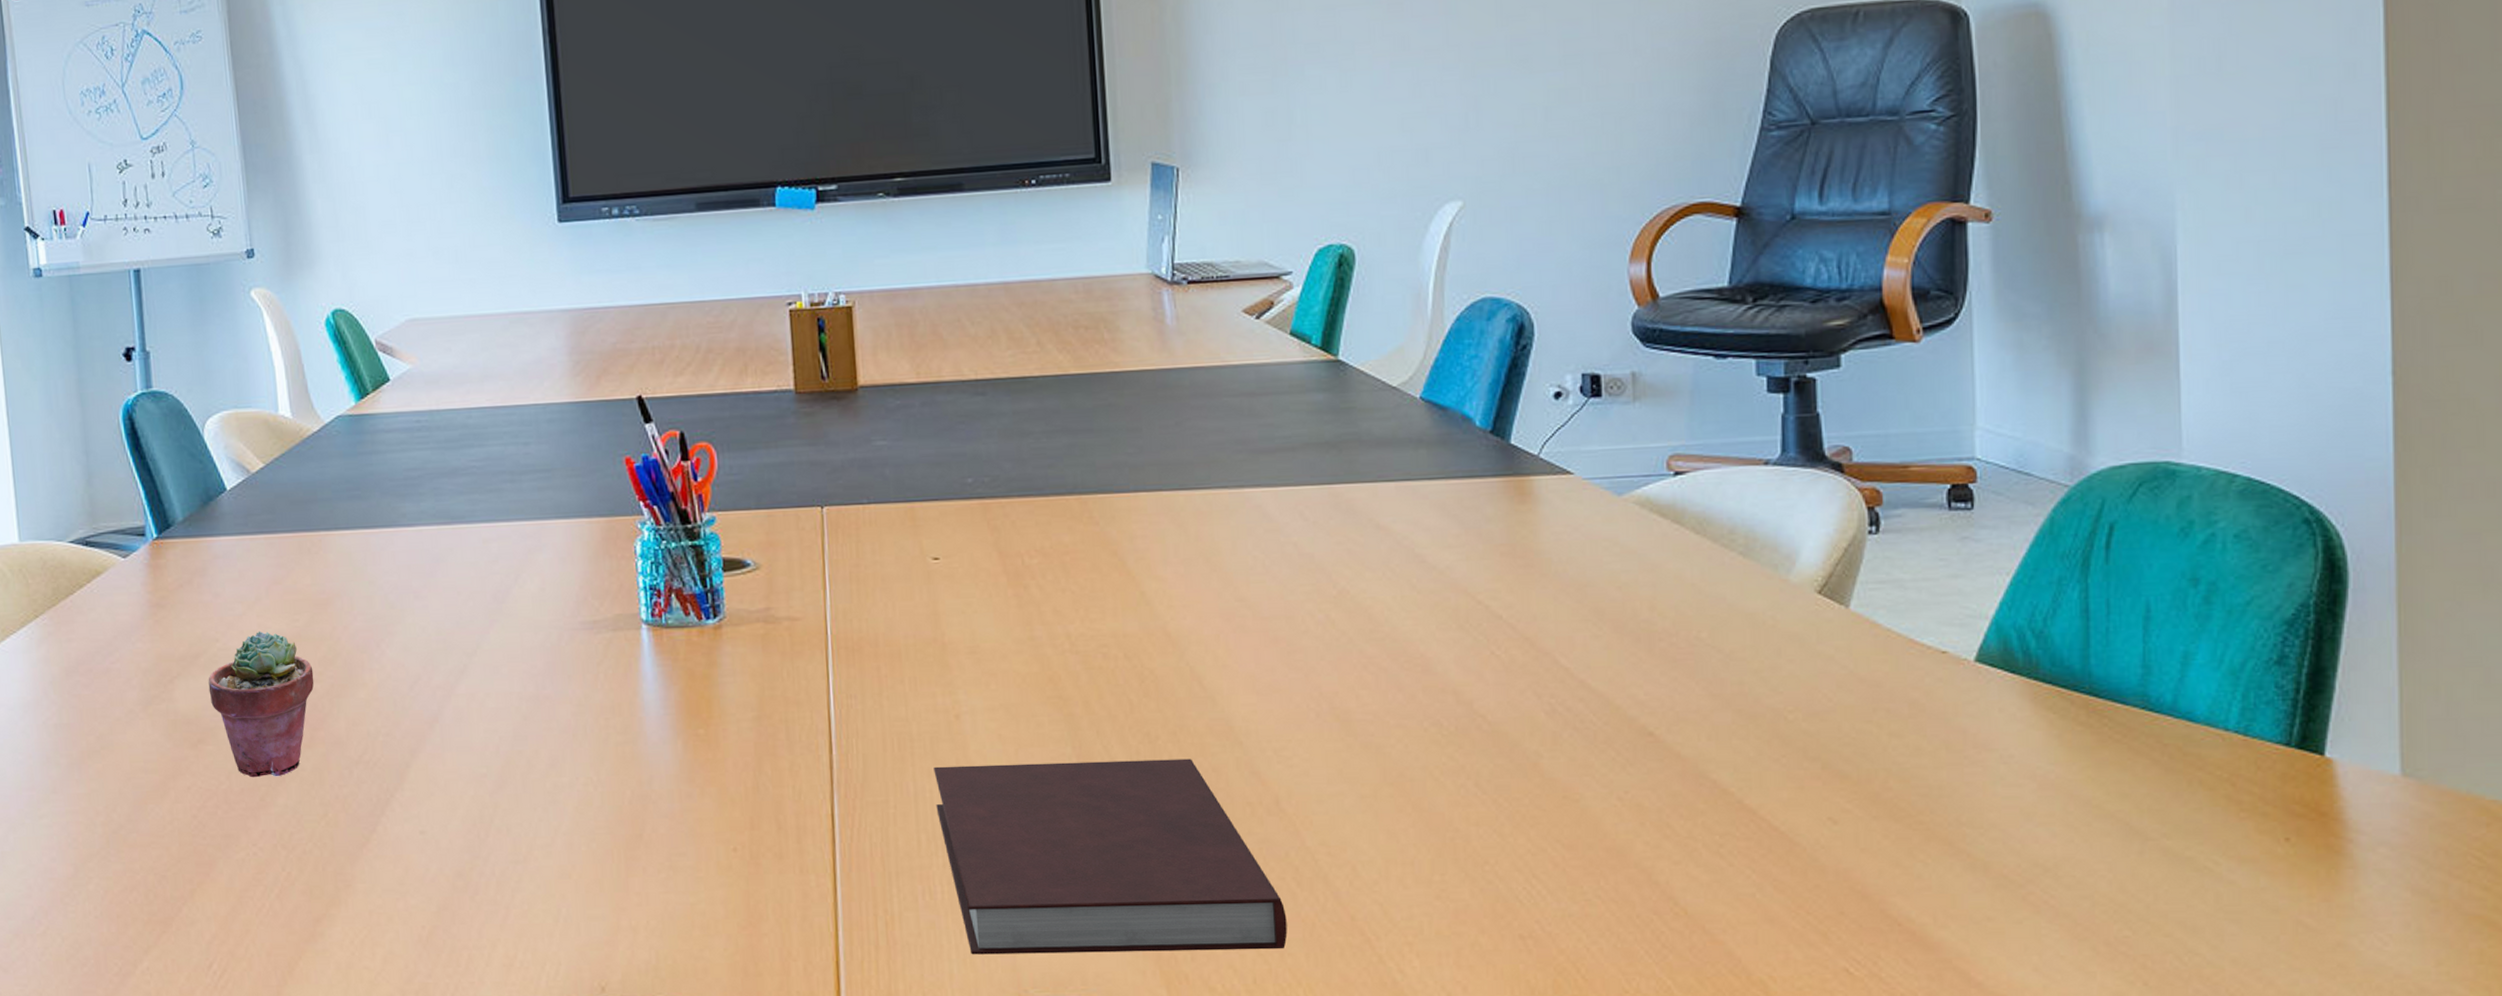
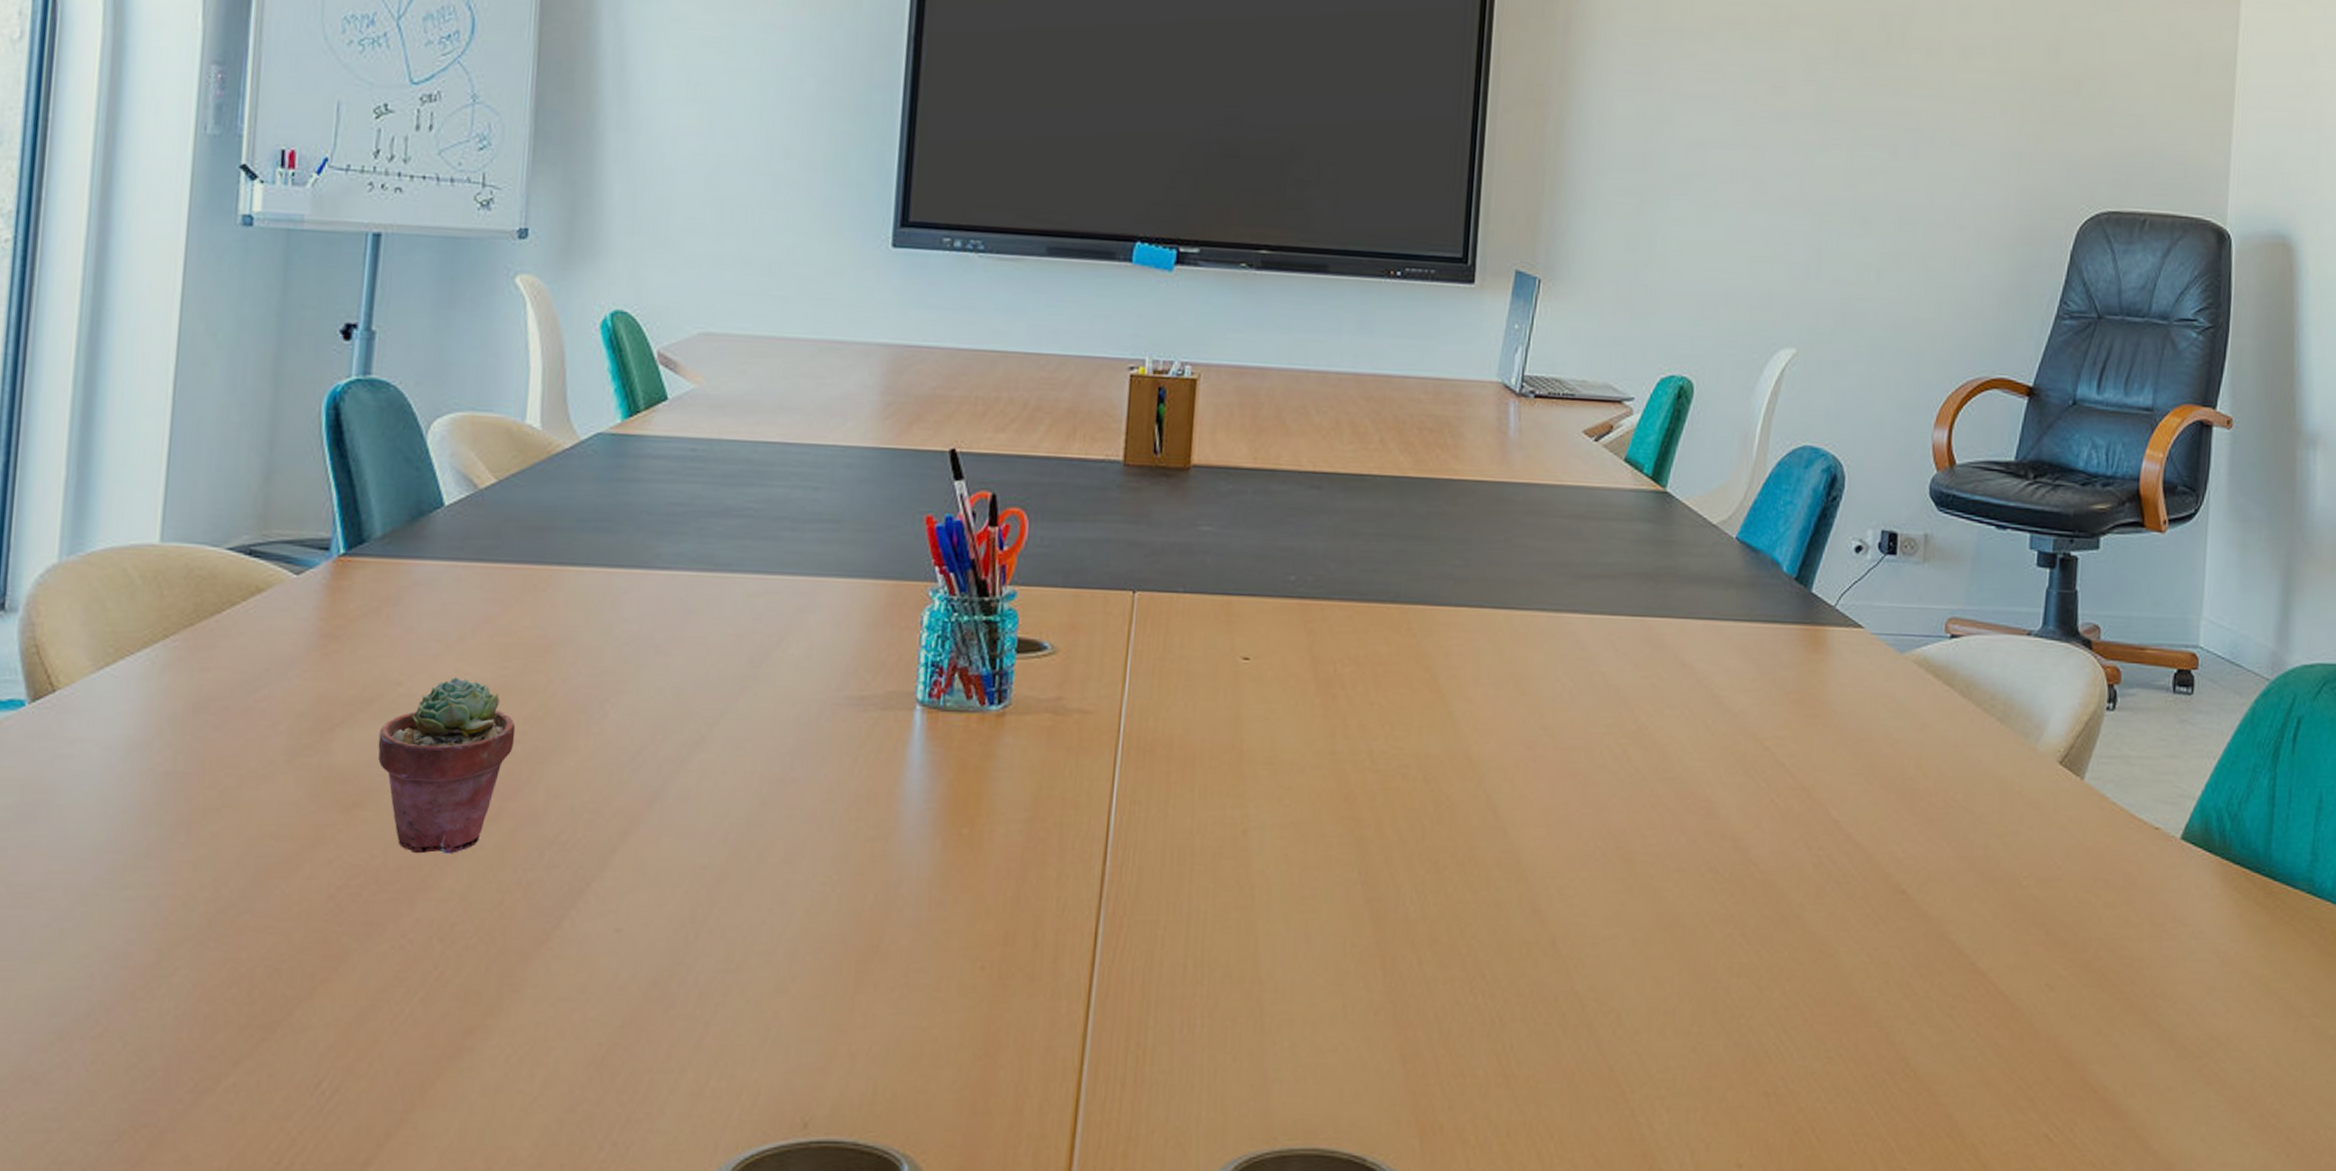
notebook: present [933,758,1288,955] -> none [1208,885,1548,1100]

